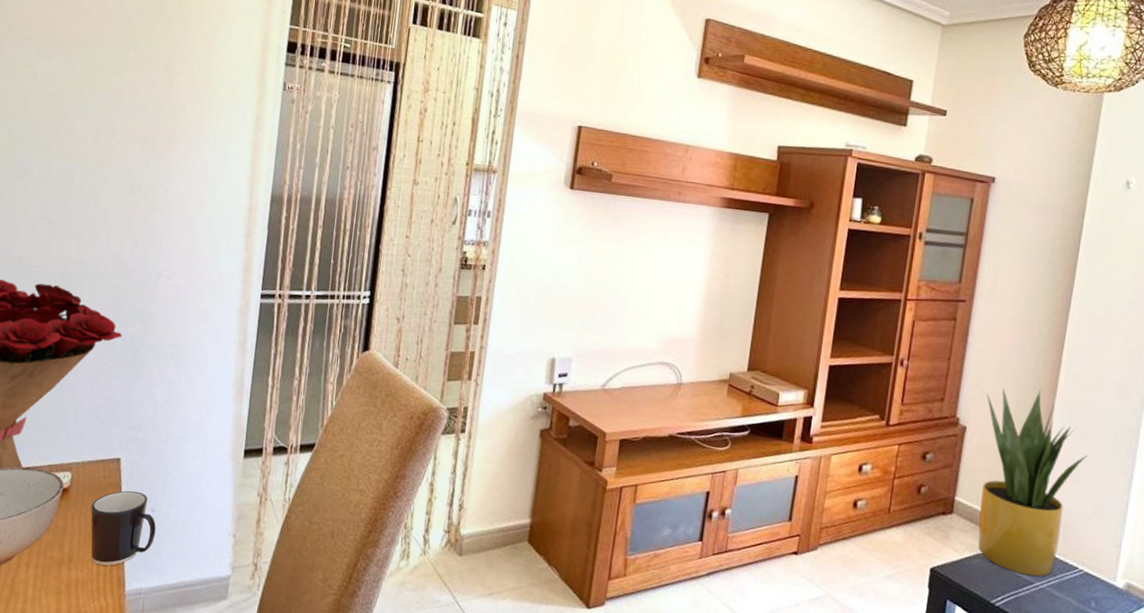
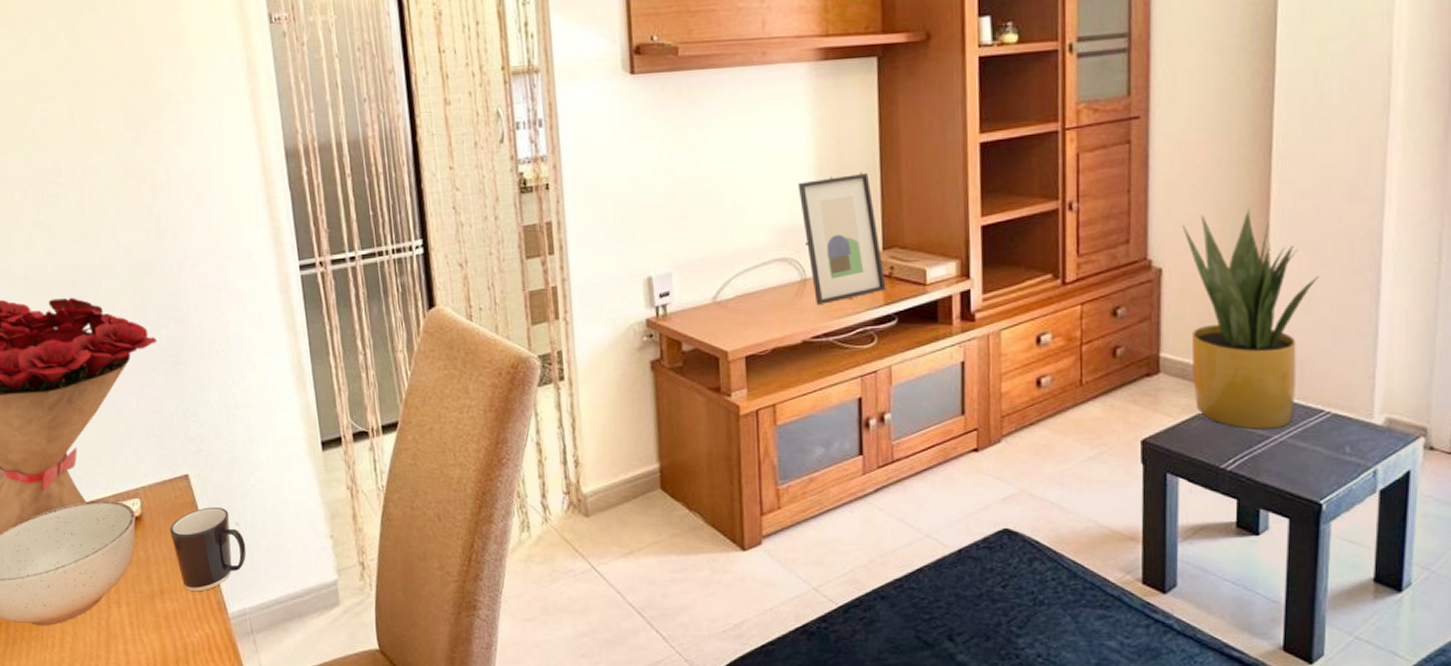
picture frame: none [686,302,747,408] -> present [797,171,886,304]

